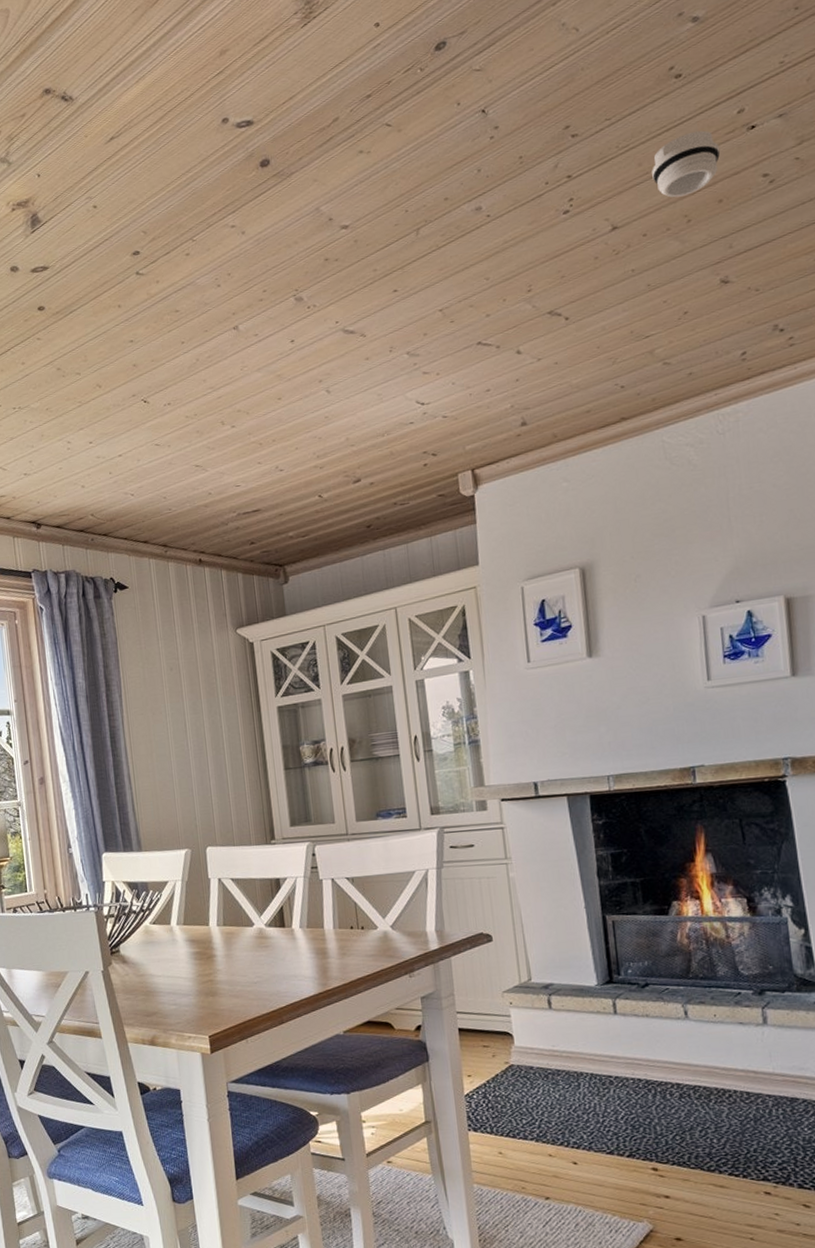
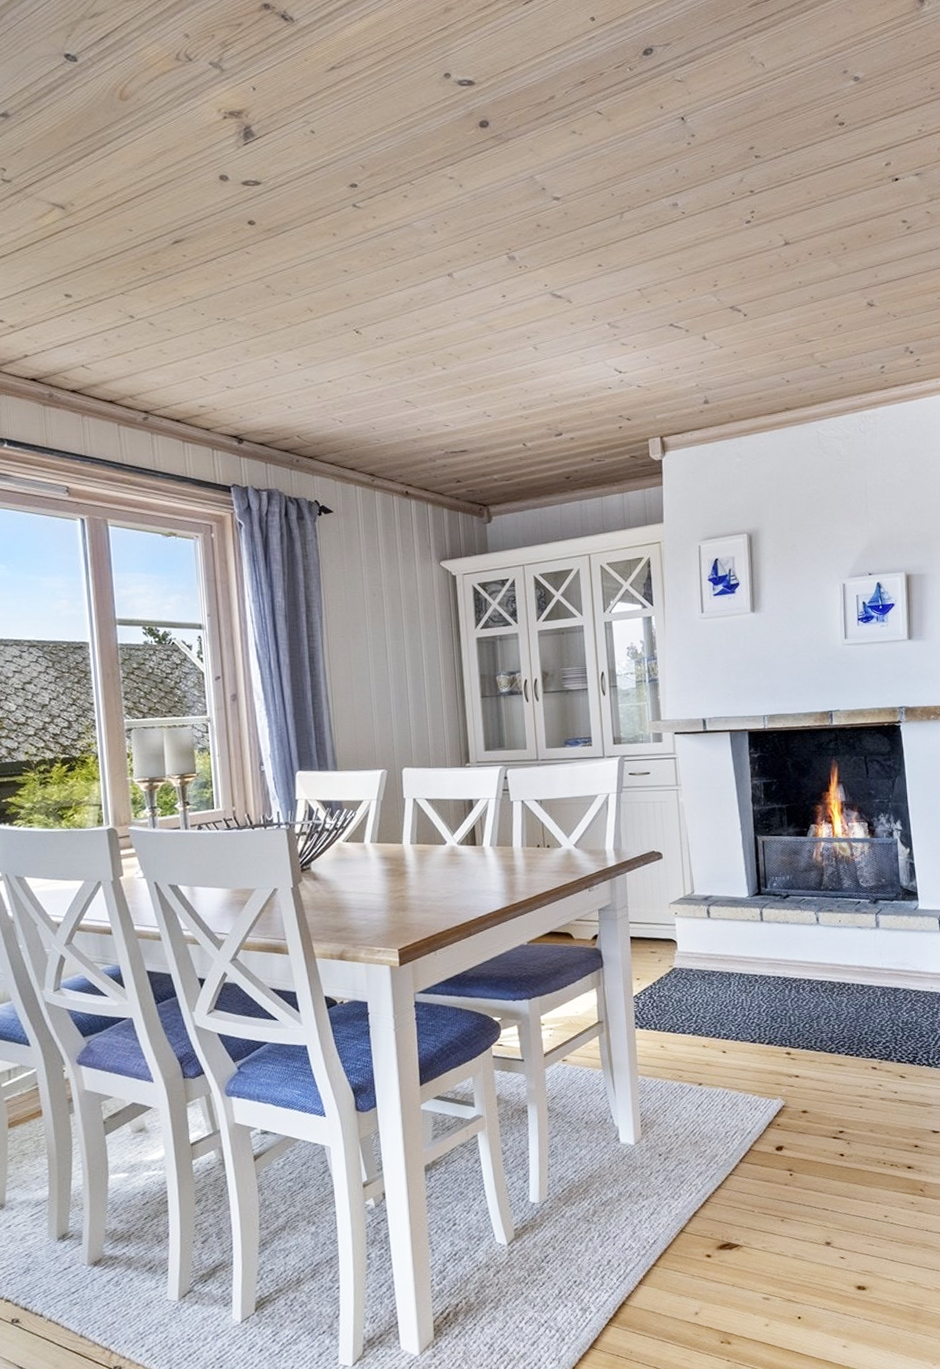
smoke detector: present [652,130,721,198] -> none [818,173,872,227]

